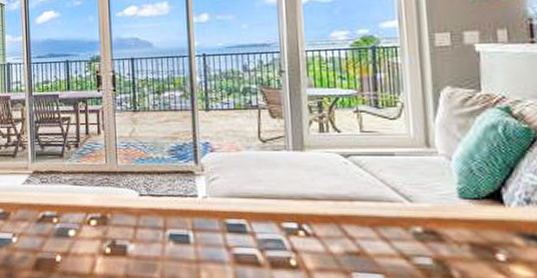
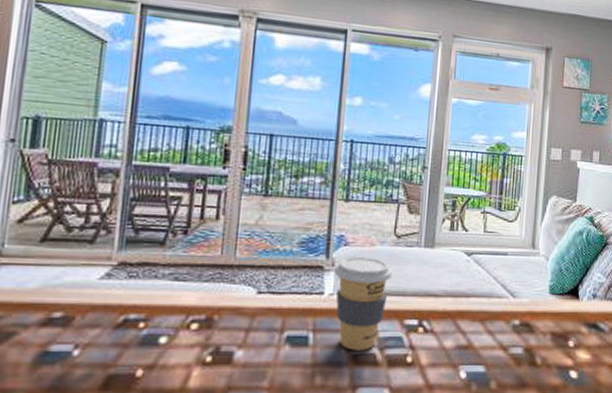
coffee cup: none [204,161,263,251] -> present [334,256,393,351]

